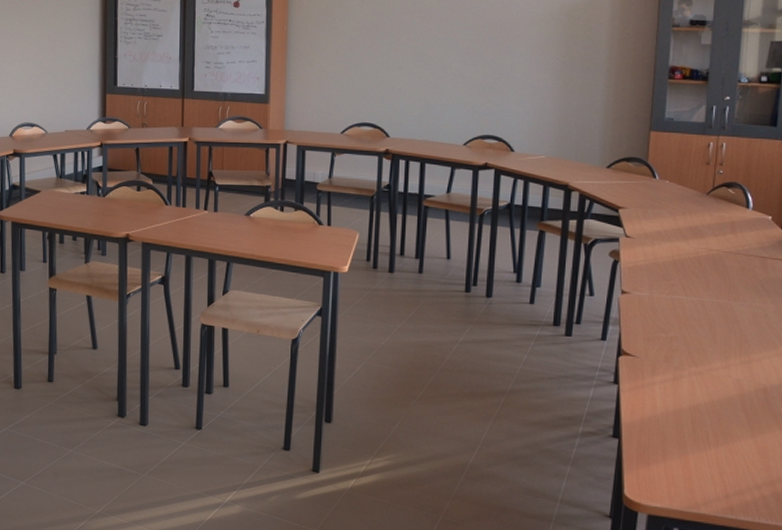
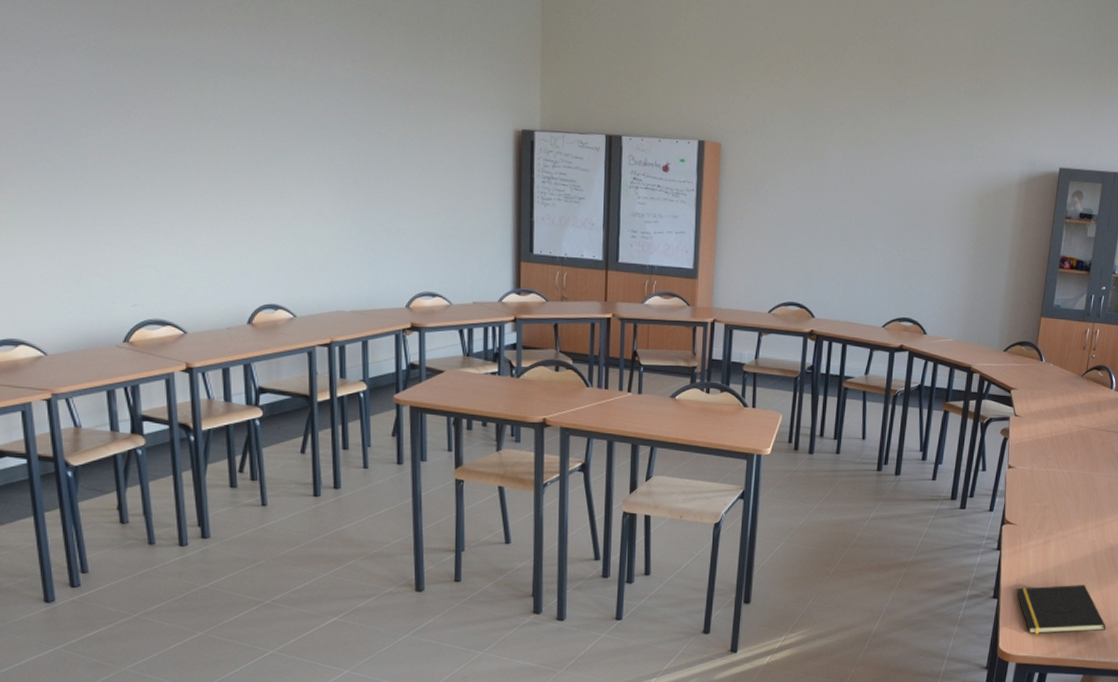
notepad: none [642,428,766,487] -> present [1016,585,1106,635]

